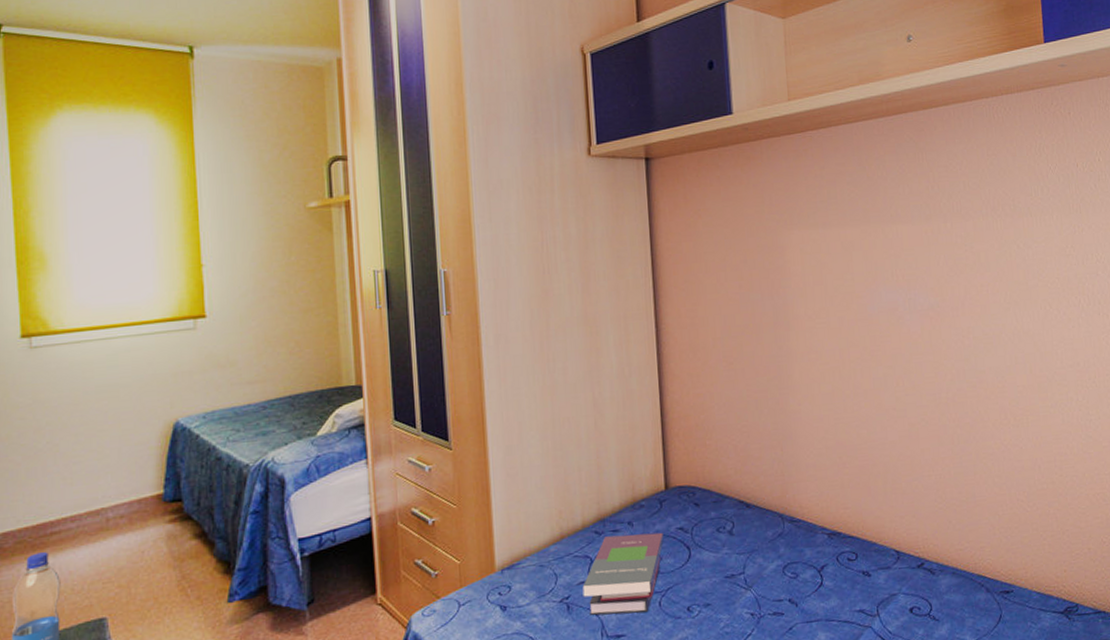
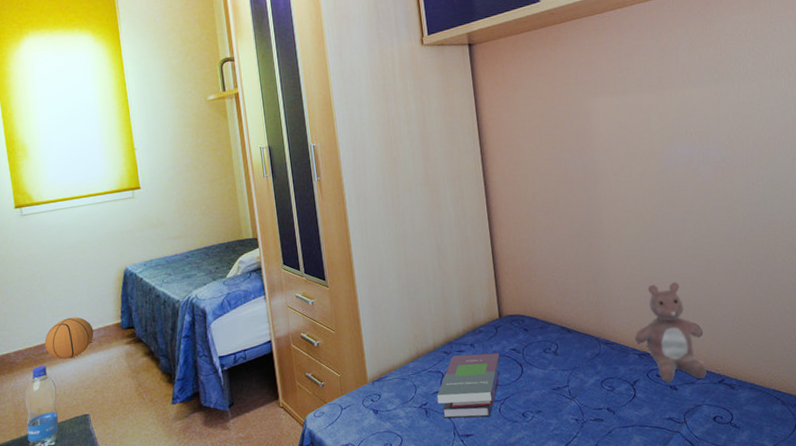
basketball: none [49,486,123,544] -> present [44,317,94,360]
stuffed animal: none [824,448,905,568] -> present [634,282,707,383]

